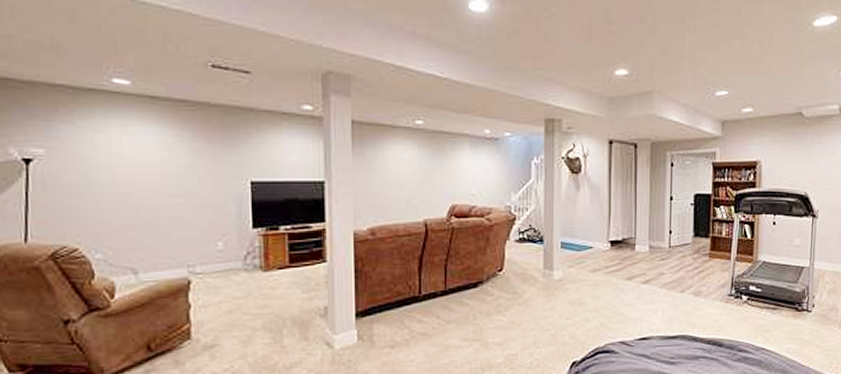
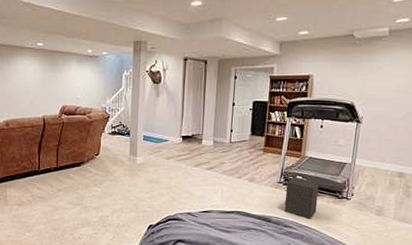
speaker: none [737,286,776,340] -> present [284,176,320,220]

